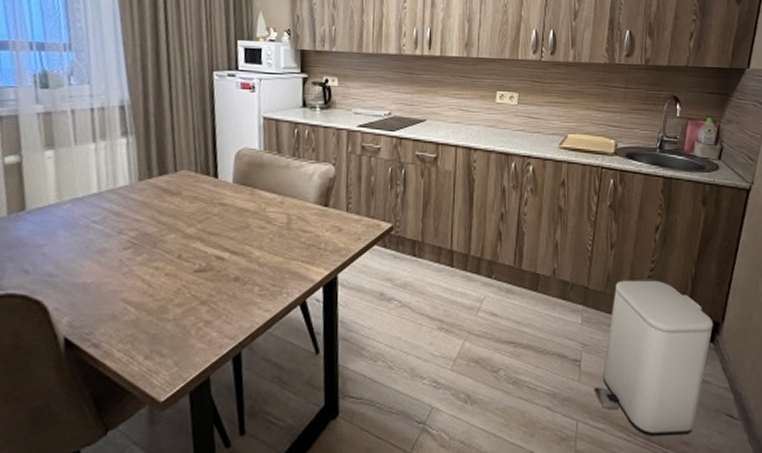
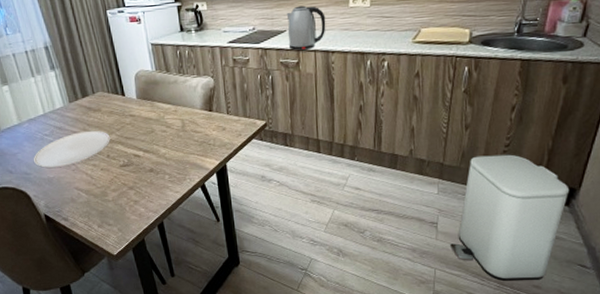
plate: none [66,220,187,270] -> present [33,130,110,169]
kettle: none [427,94,470,145] -> present [286,5,326,51]

